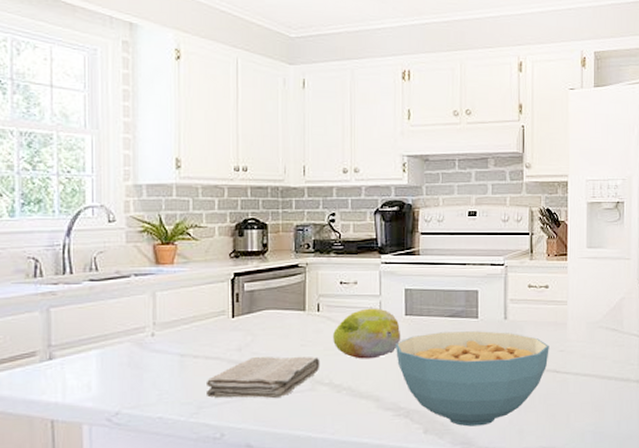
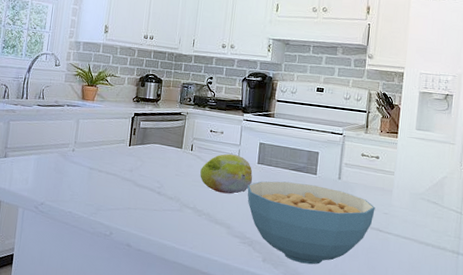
washcloth: present [205,356,320,398] -> none [103,178,189,212]

